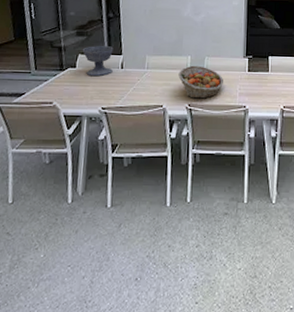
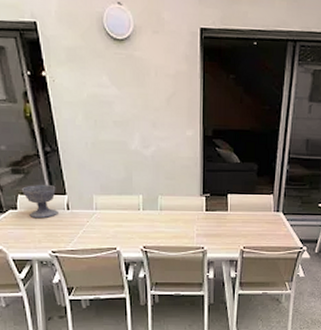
fruit basket: present [178,65,223,99] -> none [130,205,179,240]

